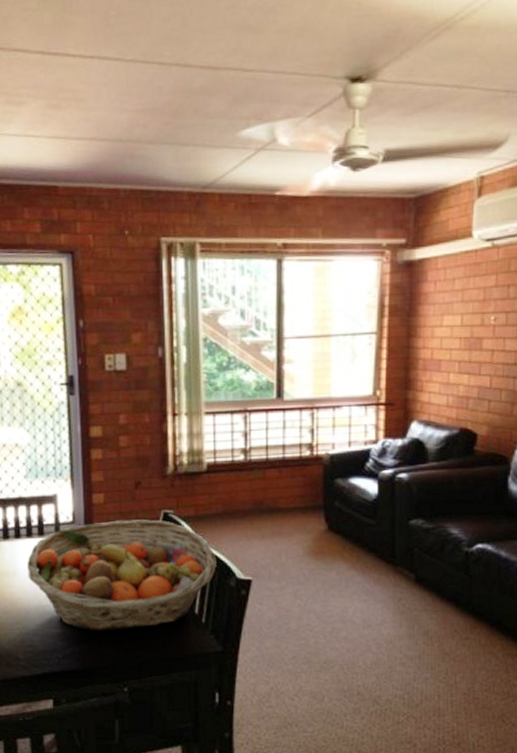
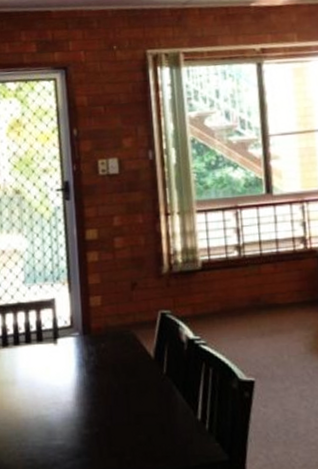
fruit basket: present [27,520,216,631] -> none [26,321,217,442]

